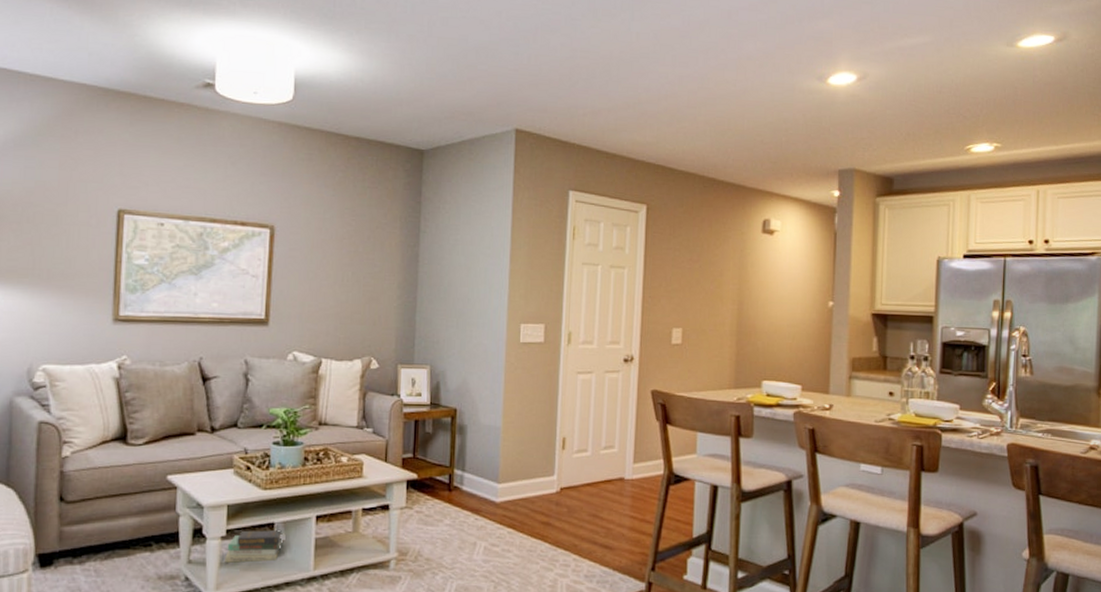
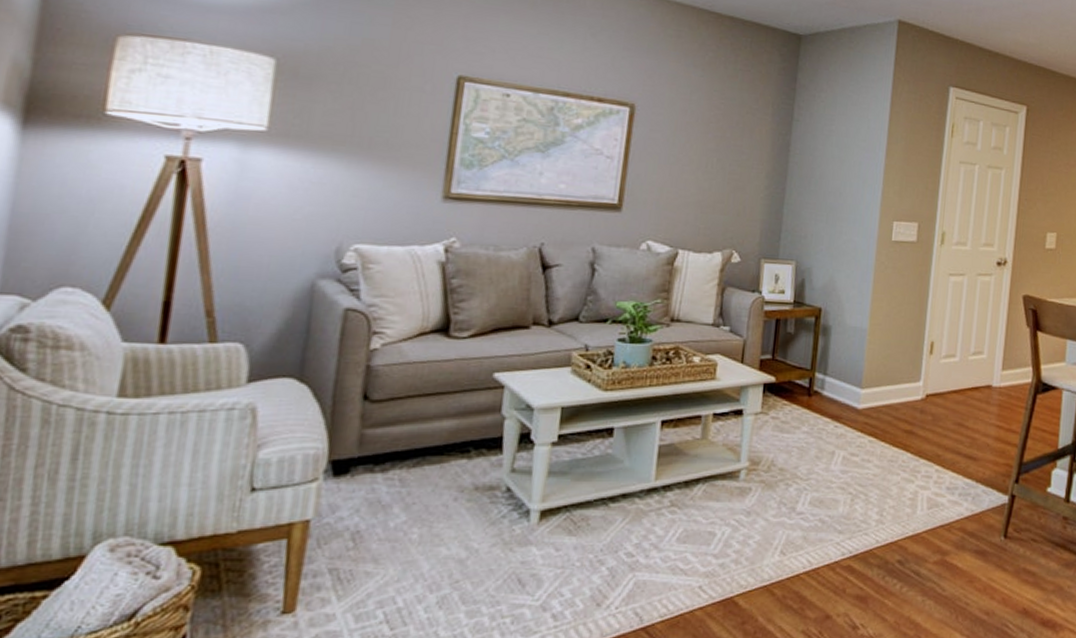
books: present [225,530,284,563] -> none [554,435,623,472]

